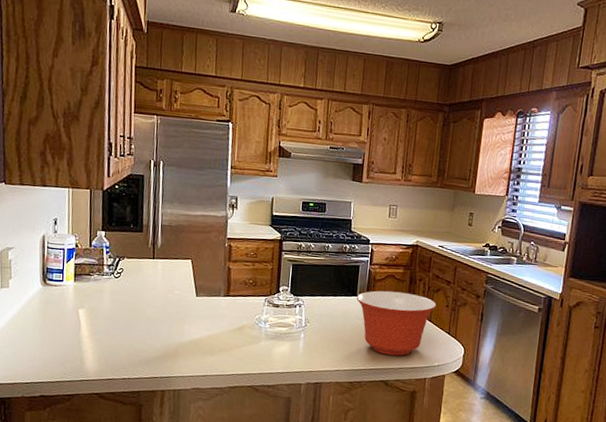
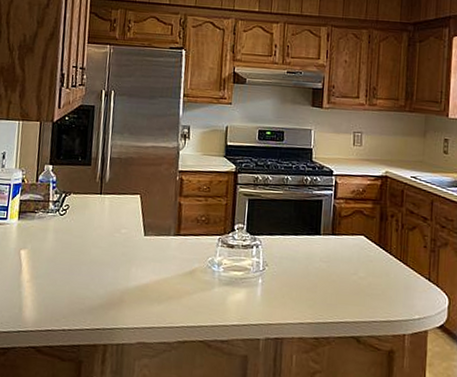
mixing bowl: present [356,290,437,356] -> none [320,228,413,307]

